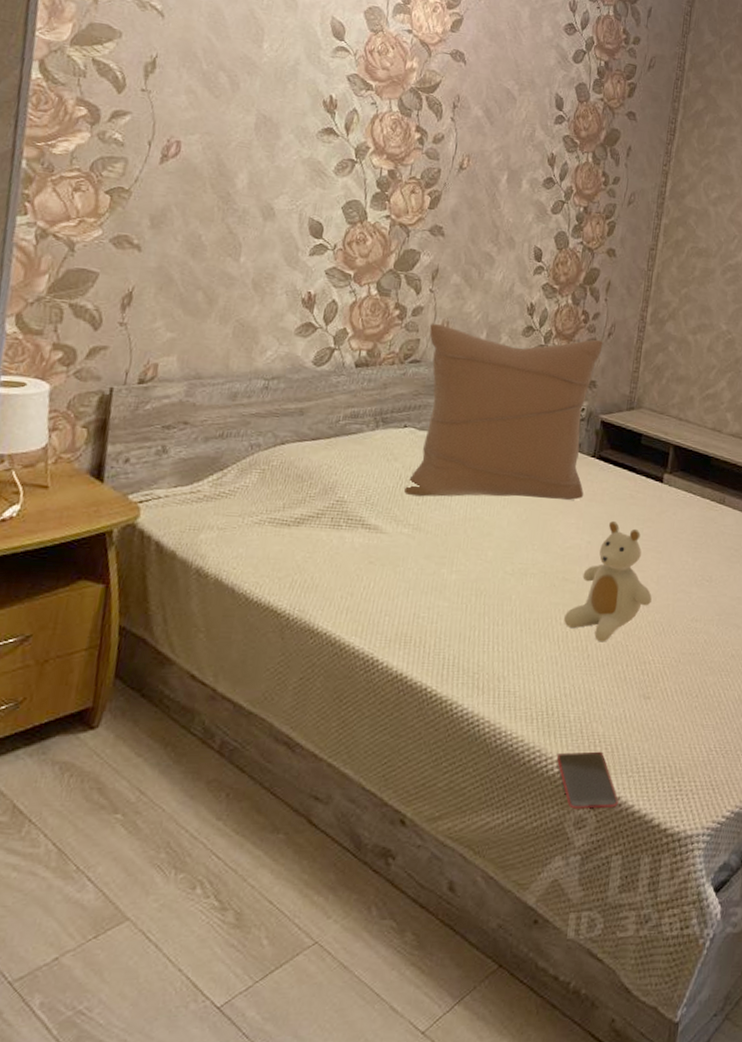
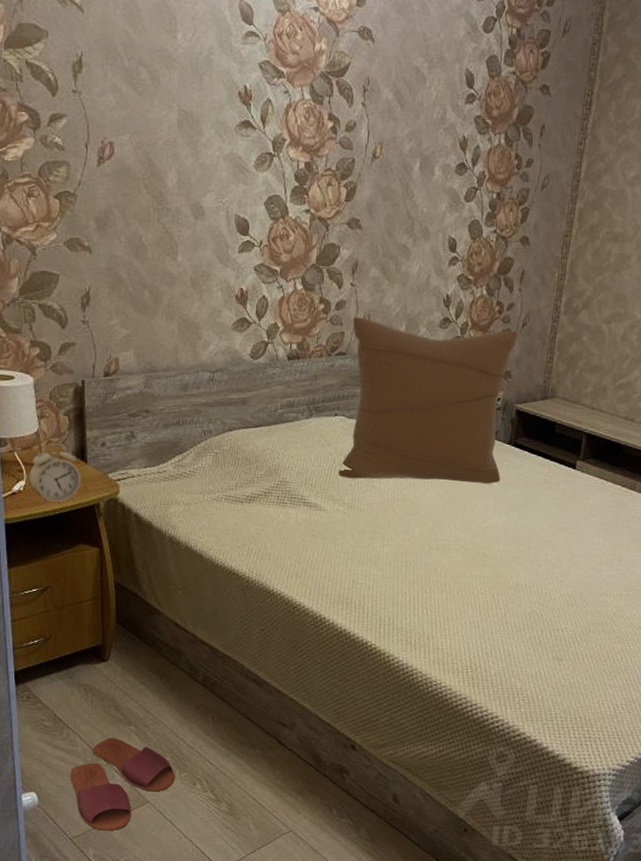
slippers: none [22,832,169,967] -> present [70,738,175,831]
alarm clock: none [24,460,94,532] -> present [28,443,81,503]
smartphone: present [556,751,618,809] -> none [480,701,534,748]
stuffed bear: present [564,520,652,642] -> none [484,503,565,611]

